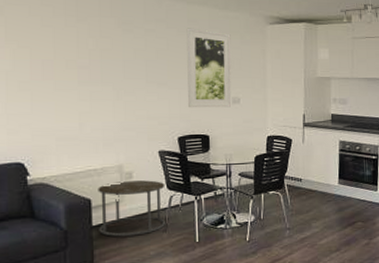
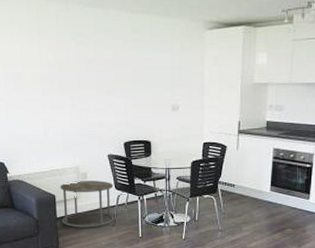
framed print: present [186,28,232,108] -> none [131,37,172,116]

